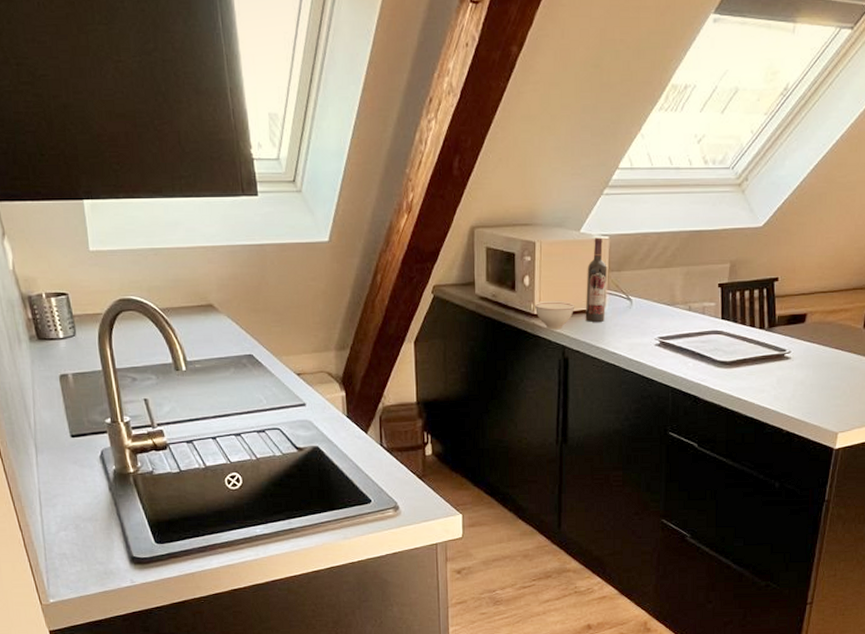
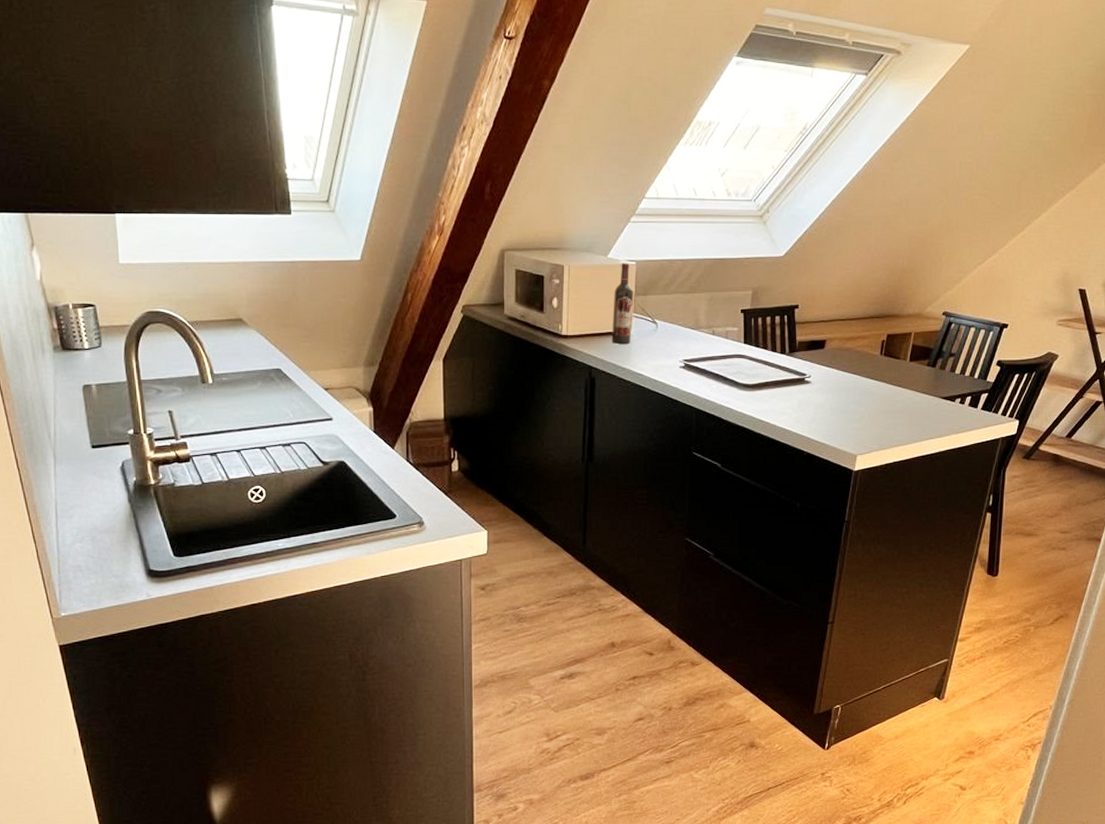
bowl: present [534,300,575,330] -> none [562,322,602,351]

